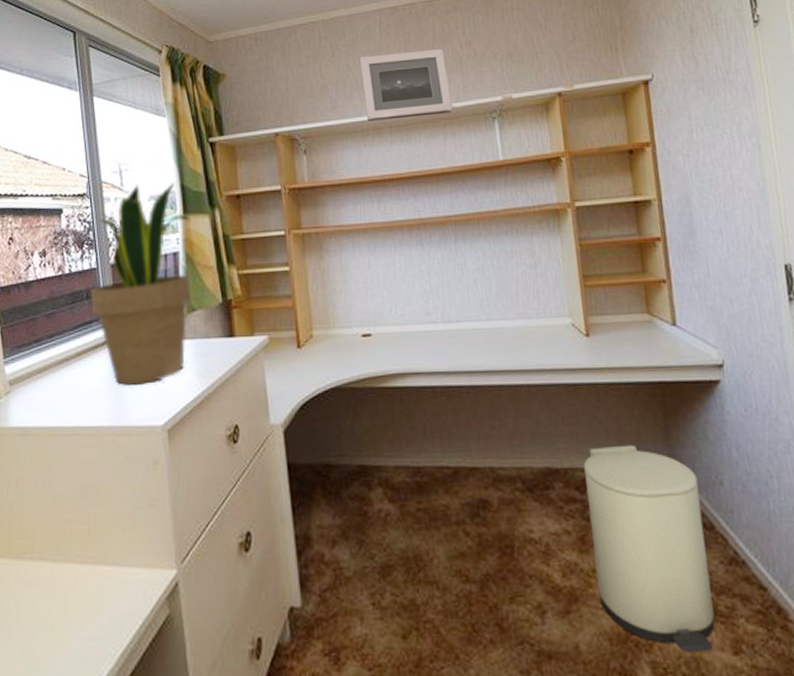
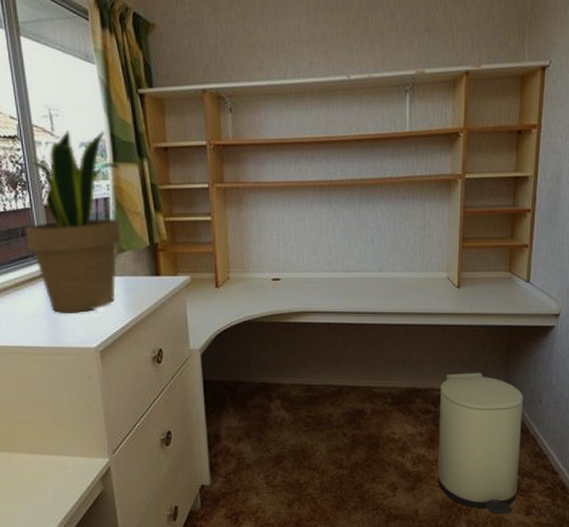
picture frame: present [359,48,453,121] -> none [287,16,371,85]

